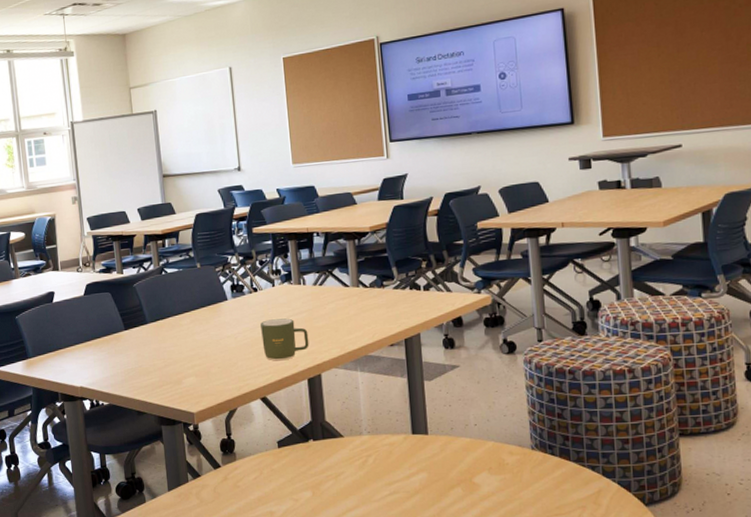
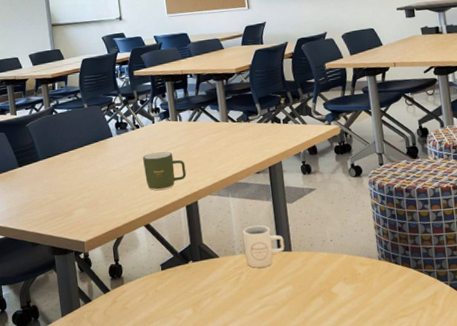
mug: none [371,403,420,451] -> present [242,225,285,268]

